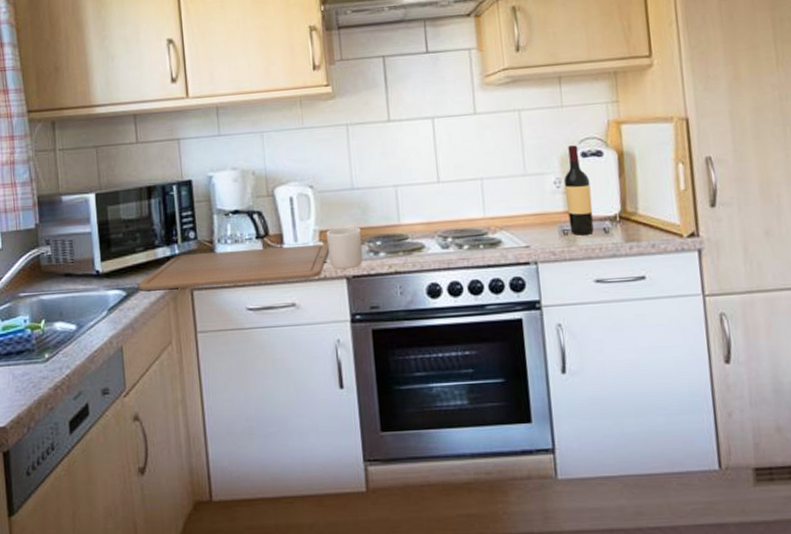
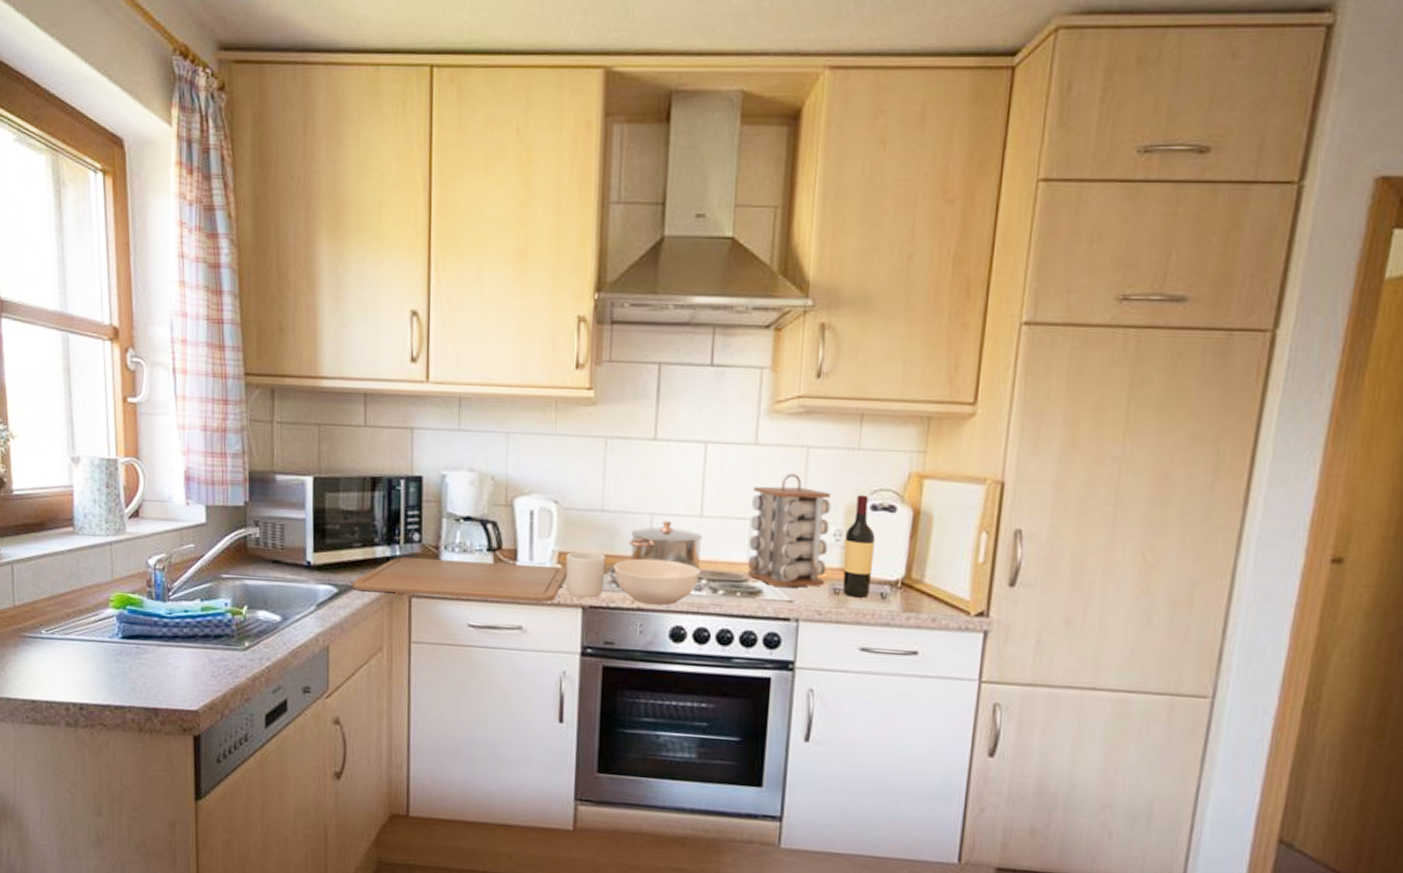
bowl: none [369,224,446,268] -> present [613,558,701,606]
cooking pot: none [379,189,444,230] -> present [628,520,703,569]
spice rack: none [479,134,554,235] -> present [747,473,832,588]

